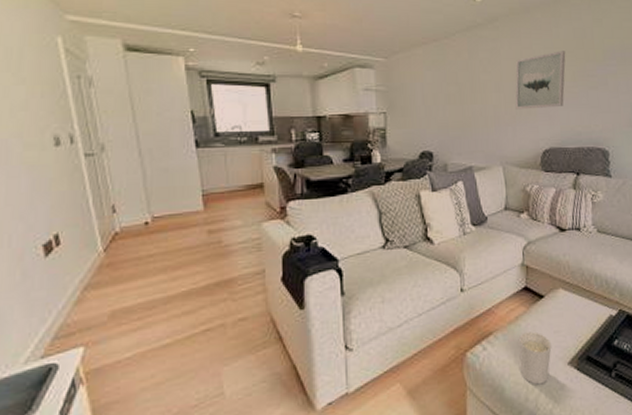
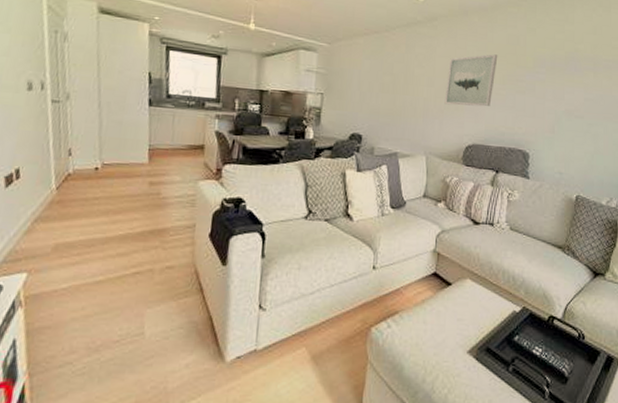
candle holder: present [519,331,552,385] -> none [421,316,454,369]

